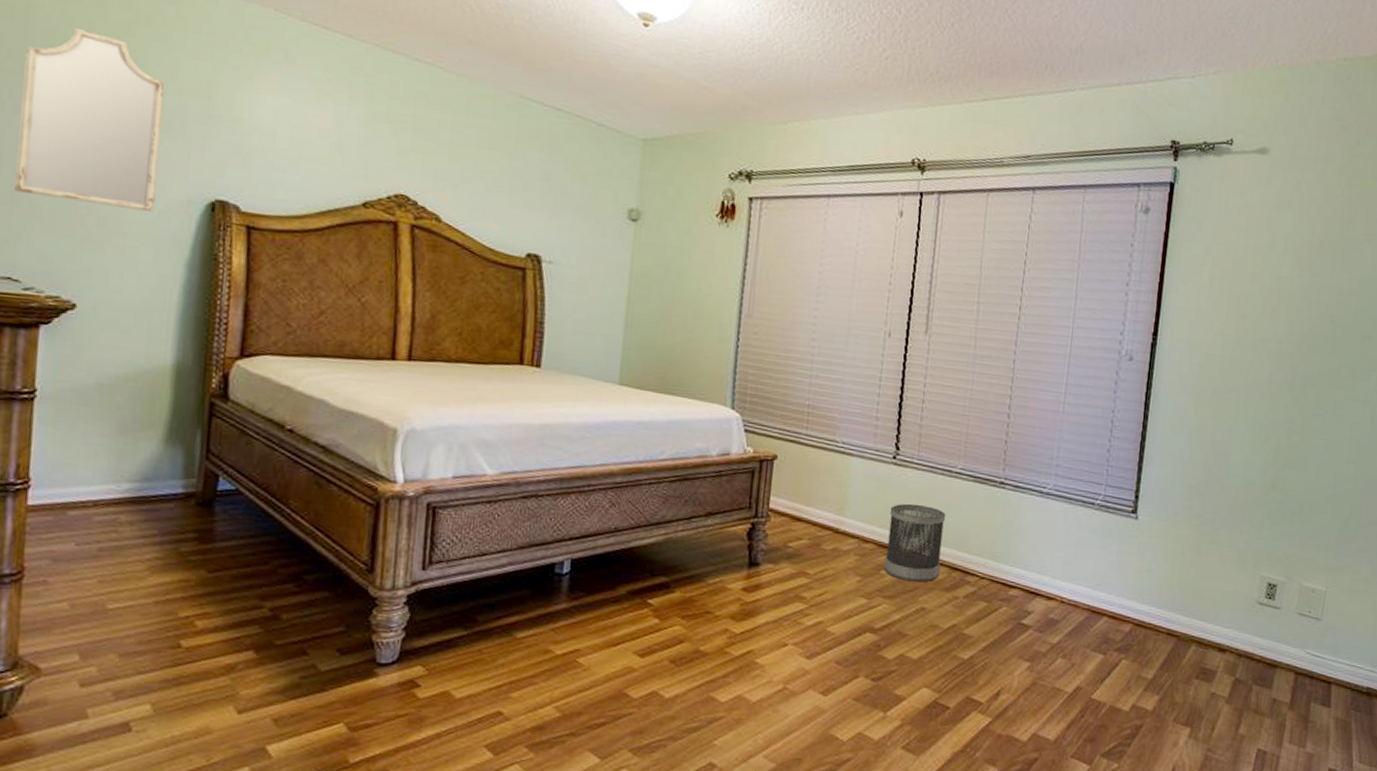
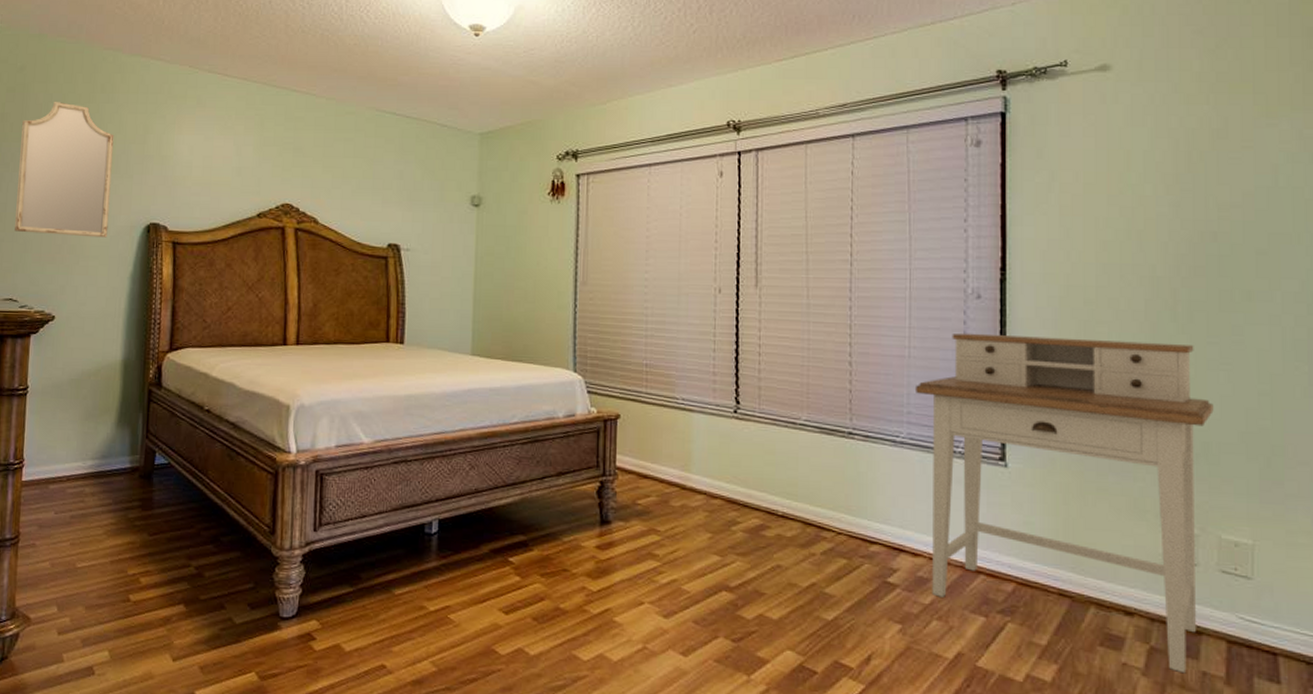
wastebasket: present [883,503,946,582] -> none [734,457,794,539]
desk: none [1060,392,1312,701] -> present [914,333,1214,674]

